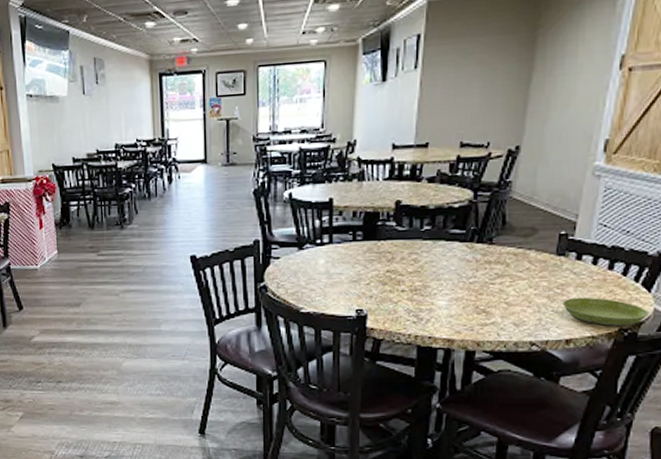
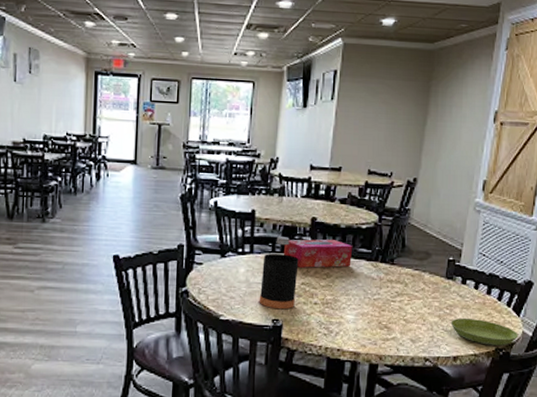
bottle: none [341,224,383,299] -> present [259,237,299,310]
tissue box: none [365,222,444,255] -> present [283,239,353,268]

